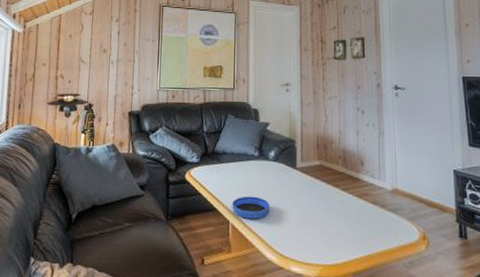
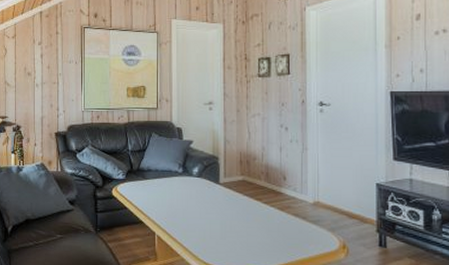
bowl: present [232,196,269,219] -> none [158,209,193,231]

